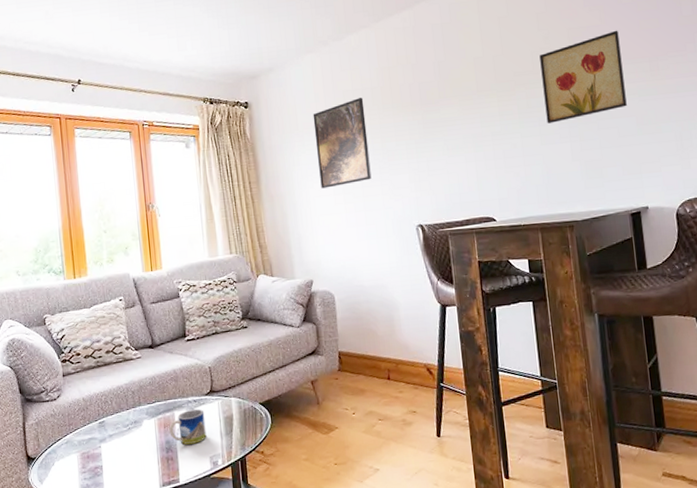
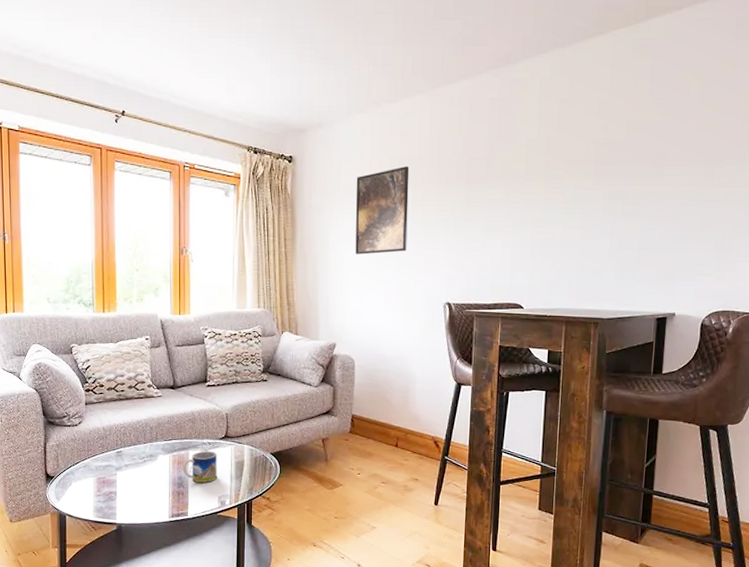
wall art: present [539,30,627,124] -> none [590,129,680,217]

